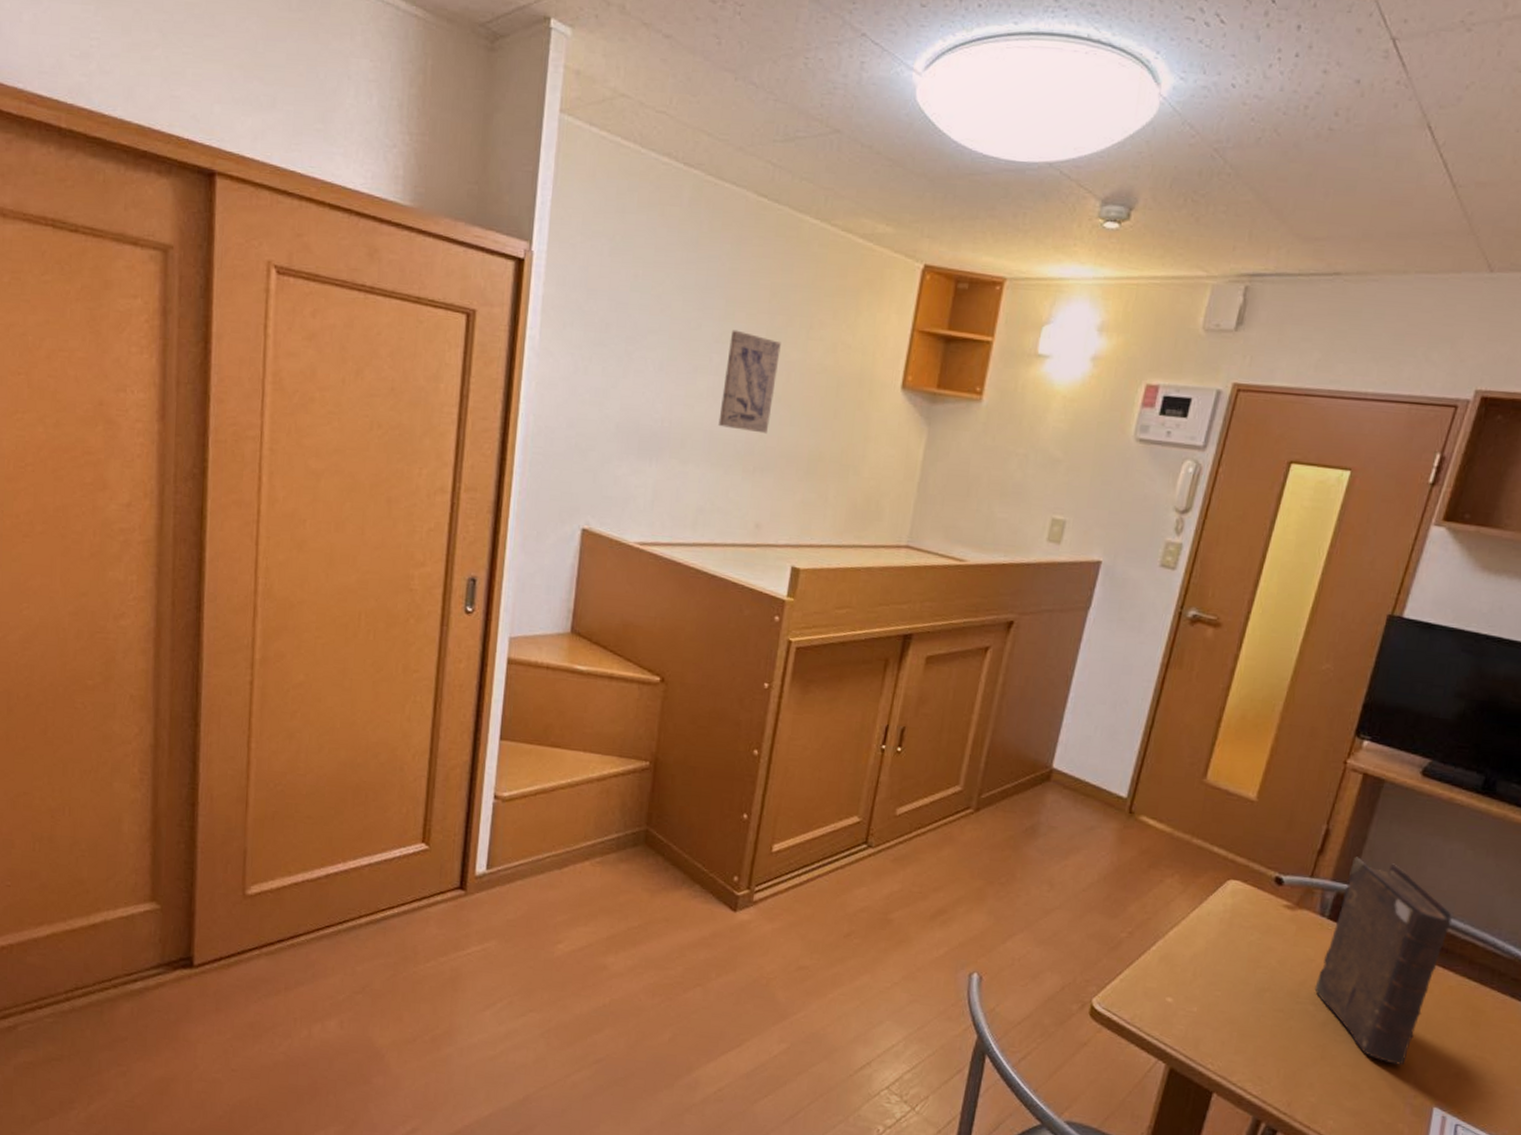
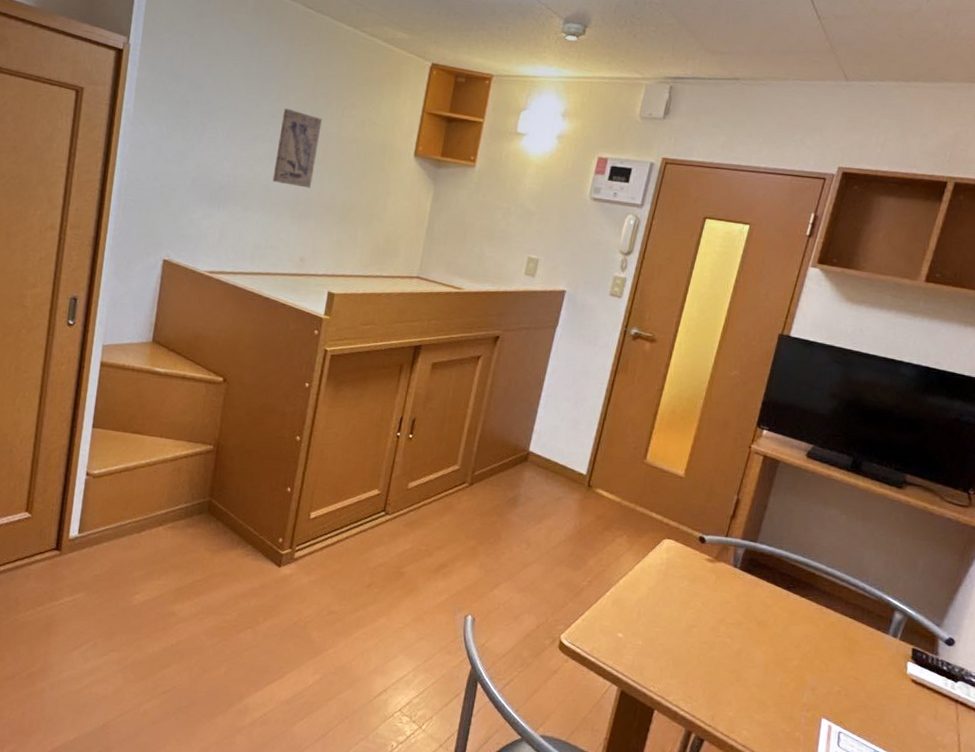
book: present [1314,856,1452,1065] -> none [730,520,832,685]

